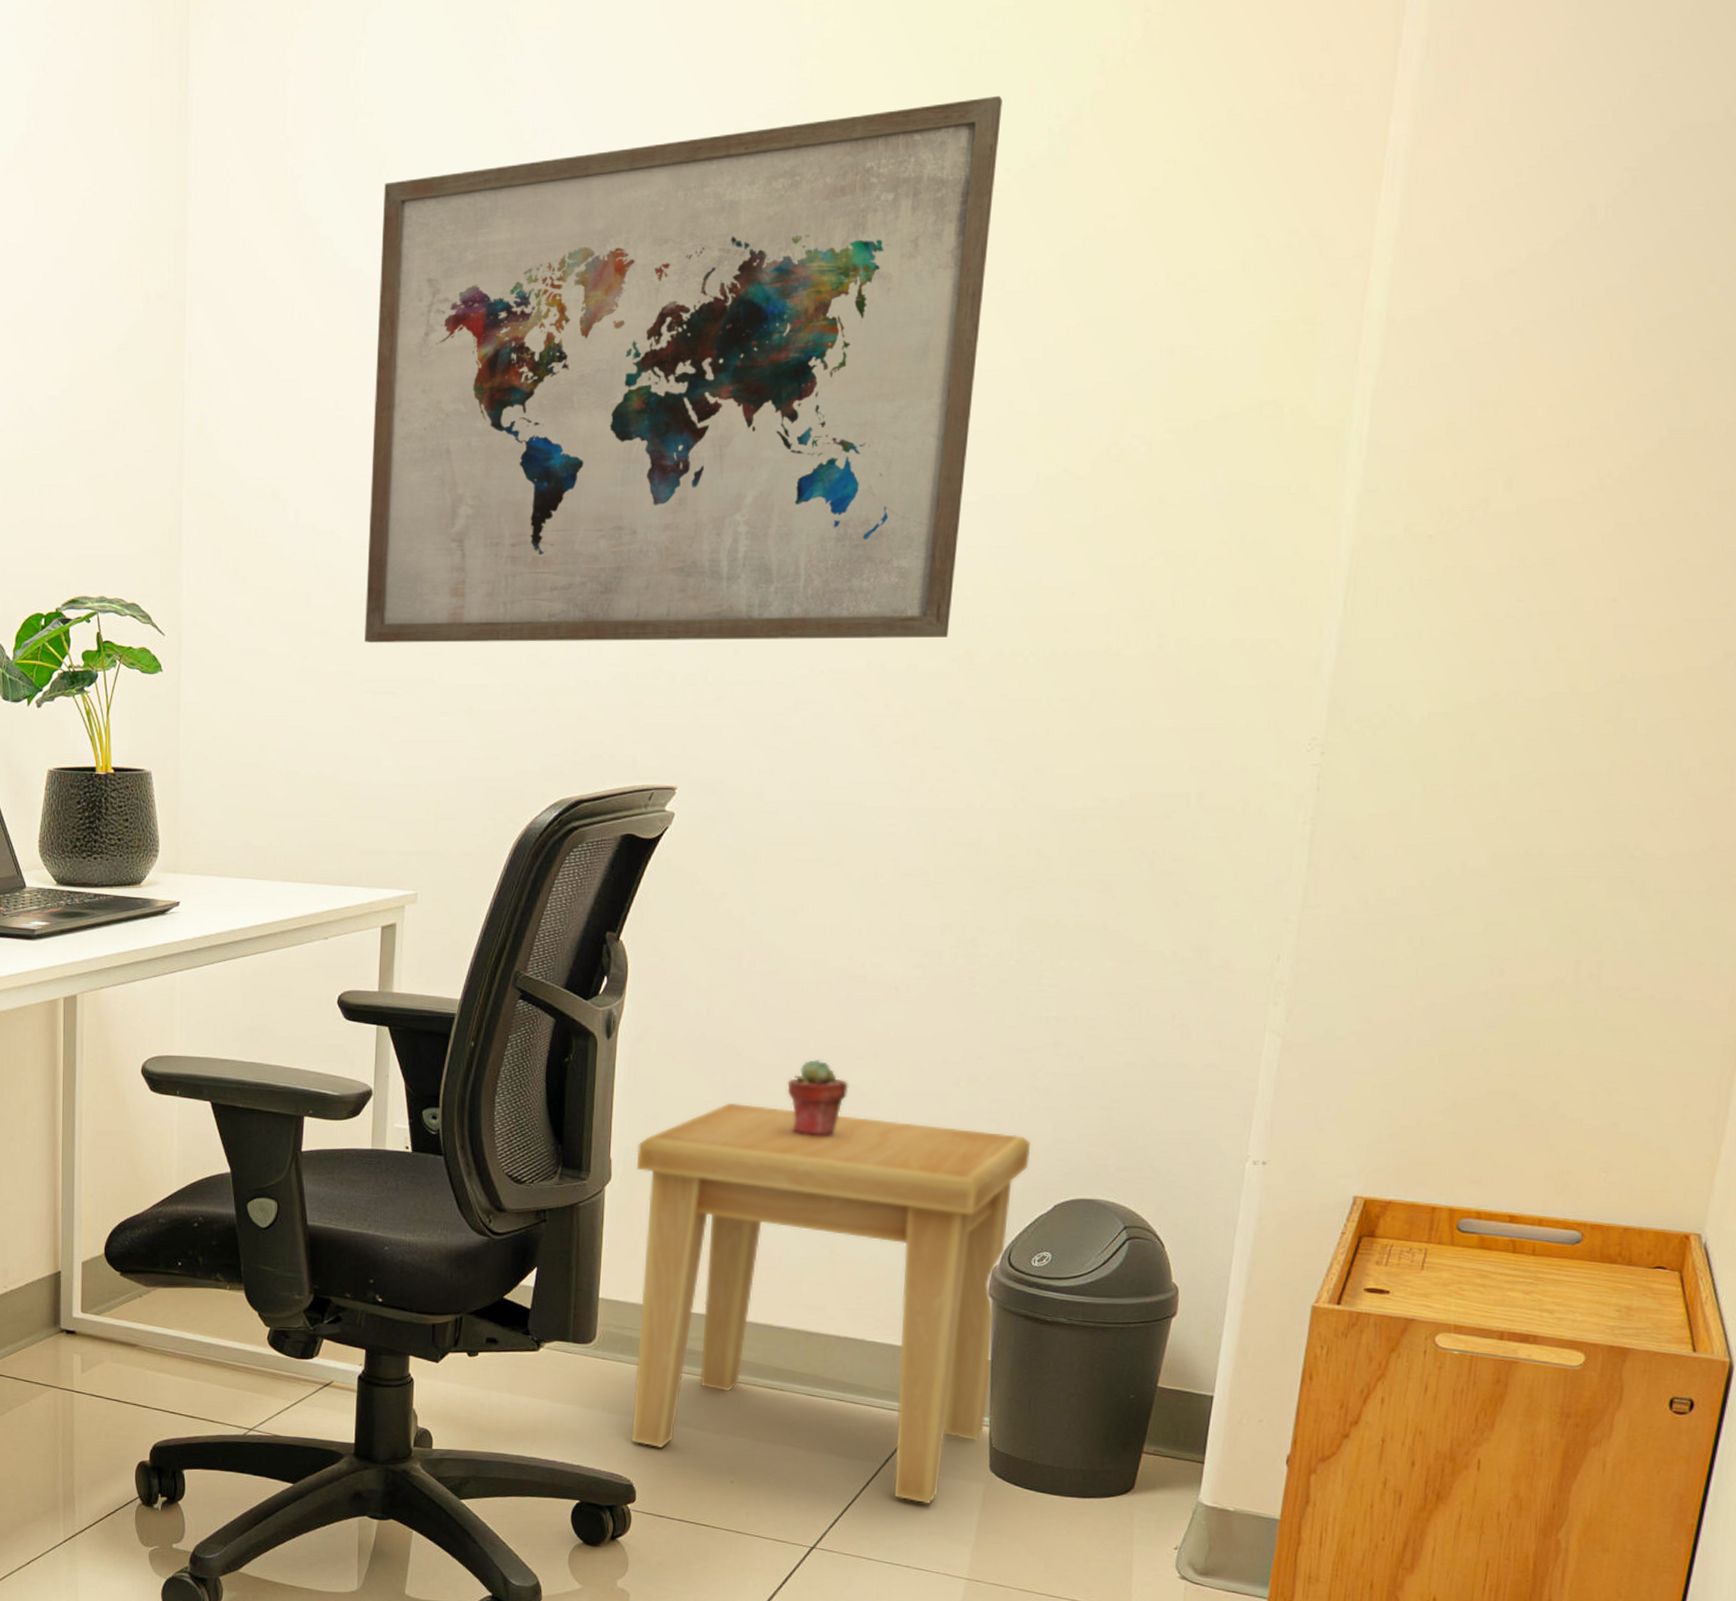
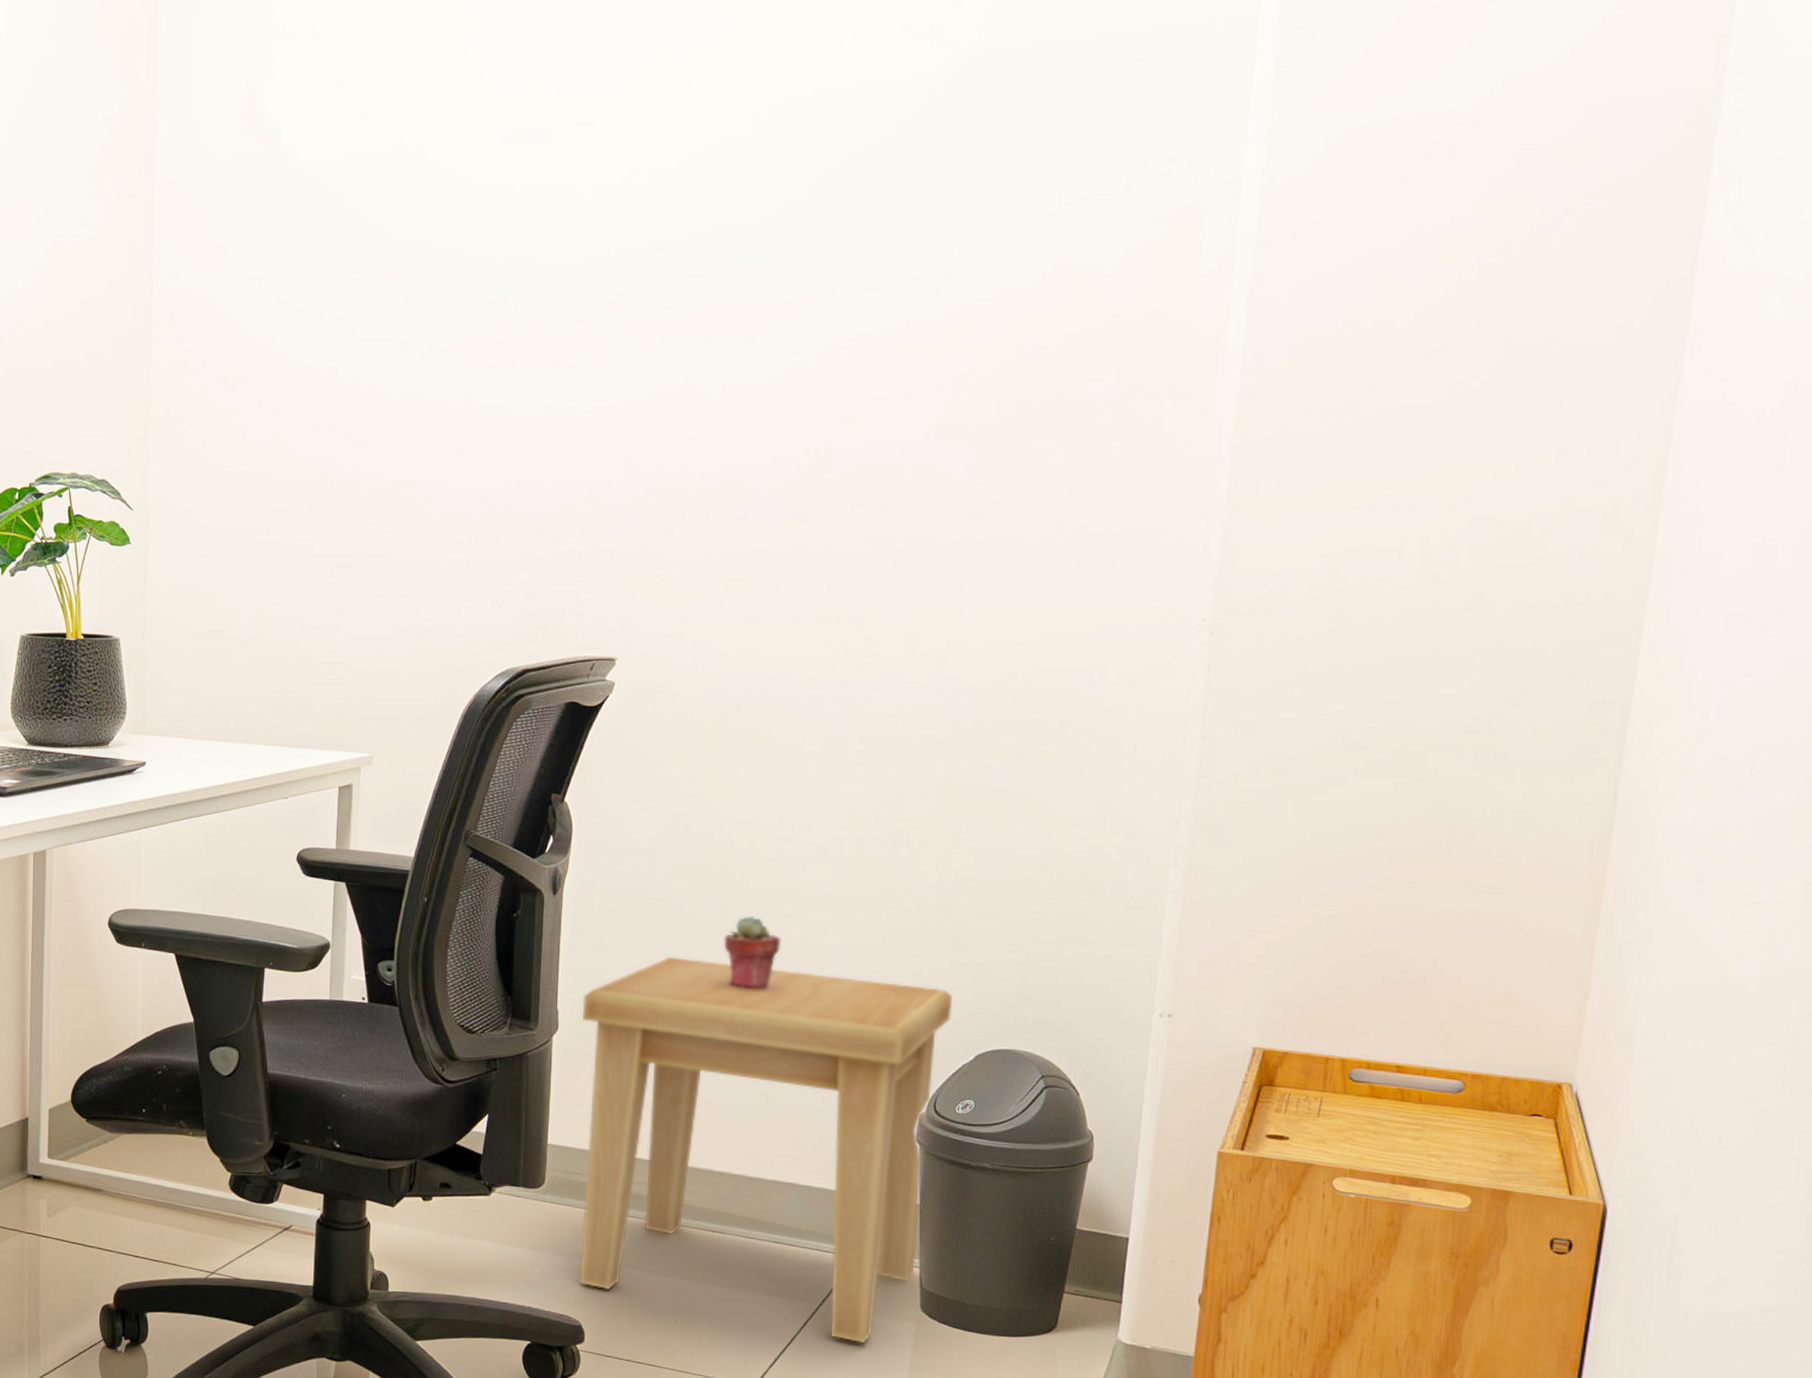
wall art: present [364,96,1003,643] -> none [322,33,907,523]

